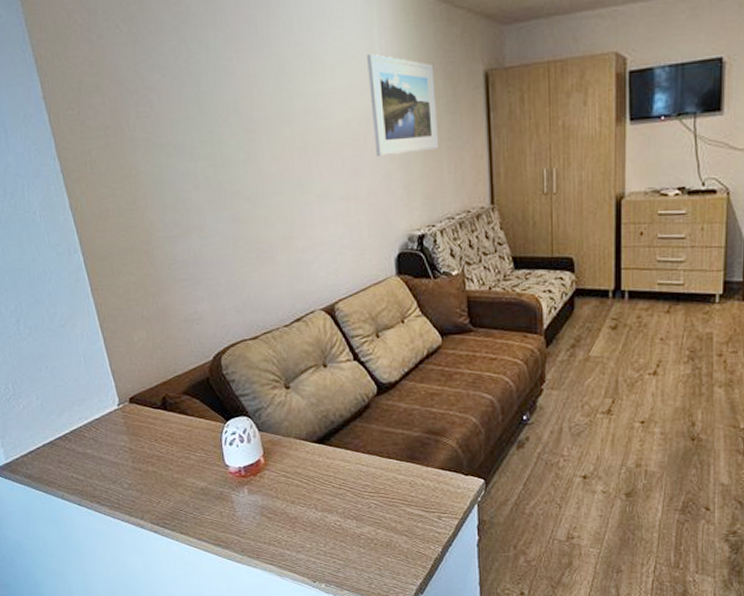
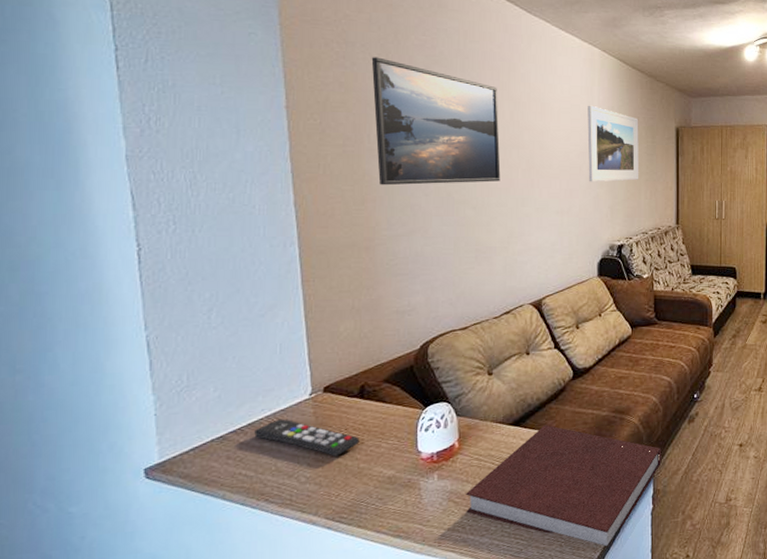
remote control: none [75,427,170,466] -> present [253,418,360,456]
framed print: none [116,24,273,180] -> present [371,57,501,186]
notebook: none [276,443,487,574] -> present [465,424,662,546]

